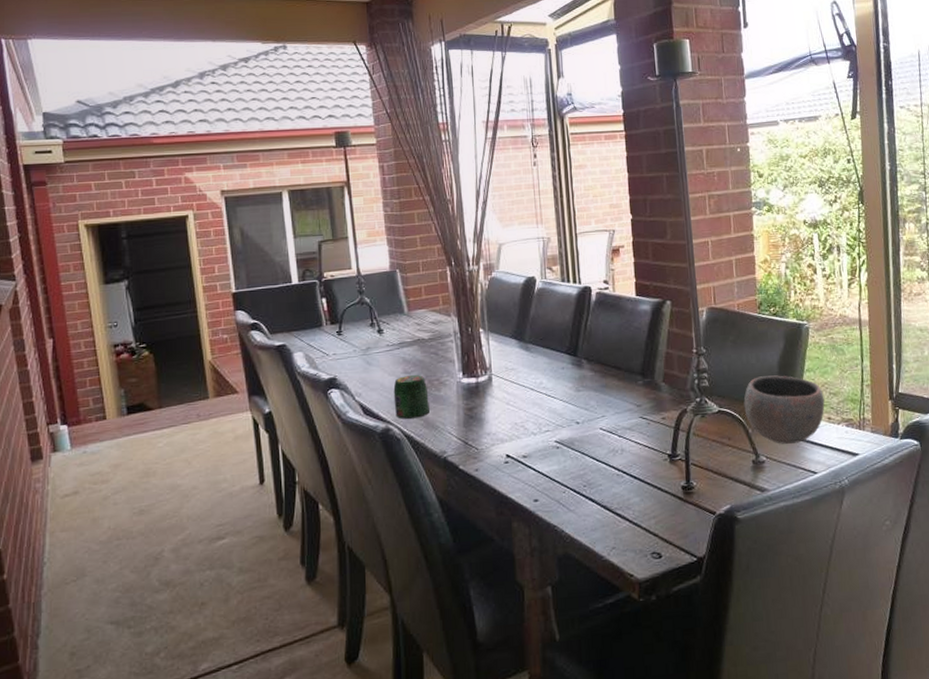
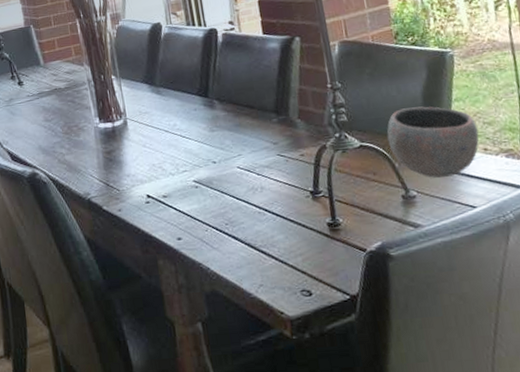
jar: present [393,375,429,419] -> none [36,122,71,164]

